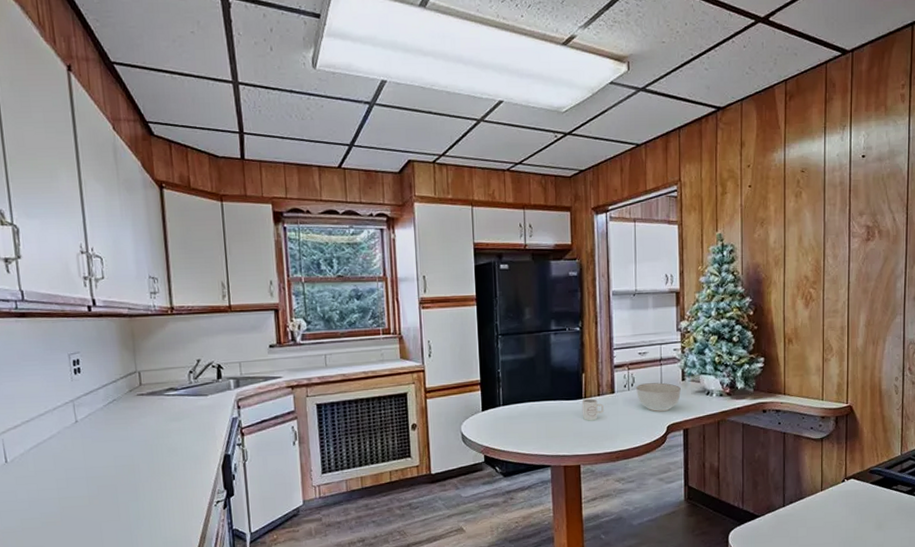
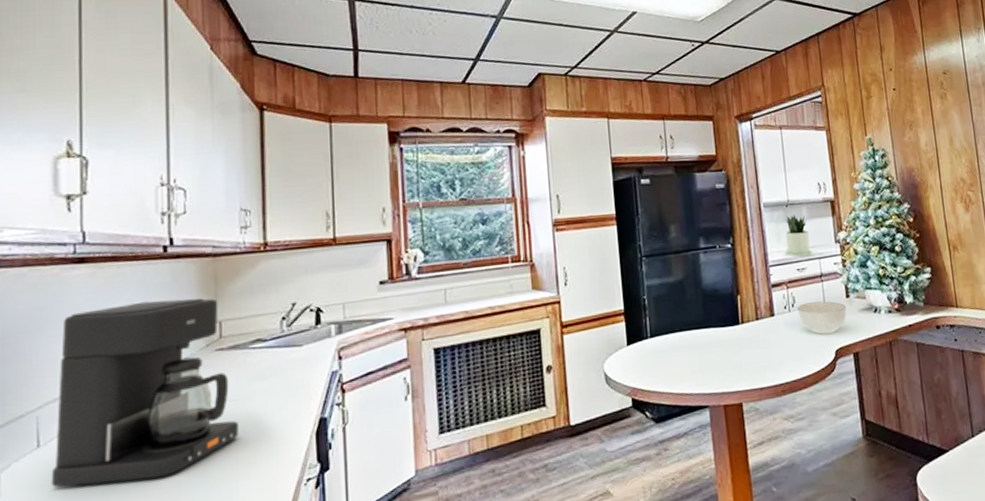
coffee maker: none [14,351,161,495] -> present [51,298,239,488]
mug: present [581,398,604,421] -> none [739,323,764,350]
planter: none [628,303,655,342] -> present [784,215,813,257]

